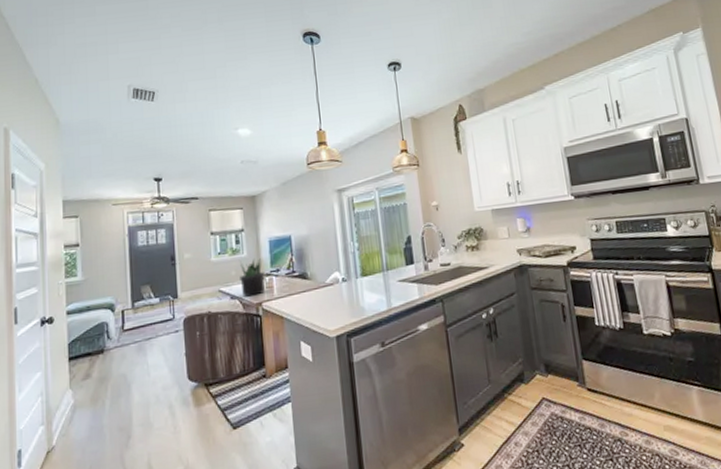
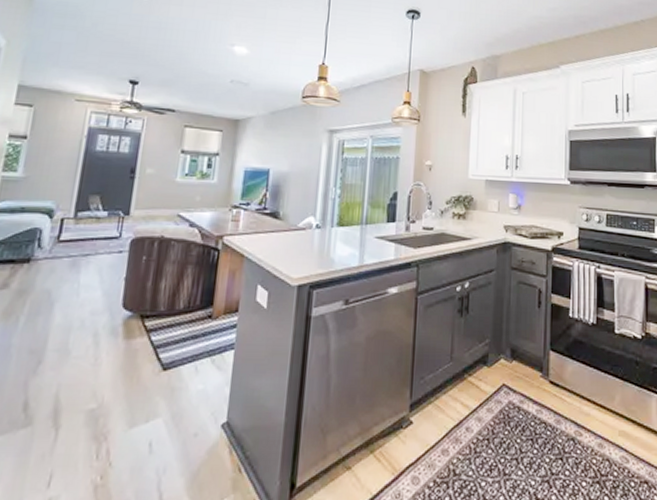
planter: present [240,258,265,297] -> none [203,187,233,227]

